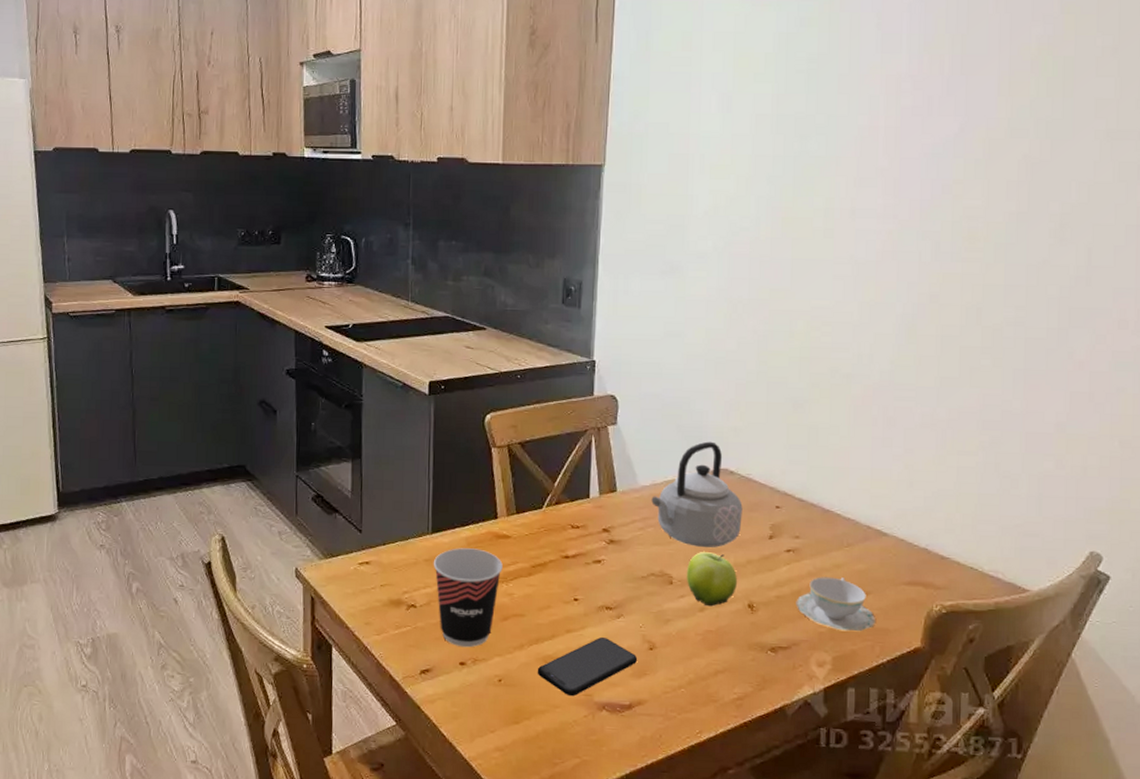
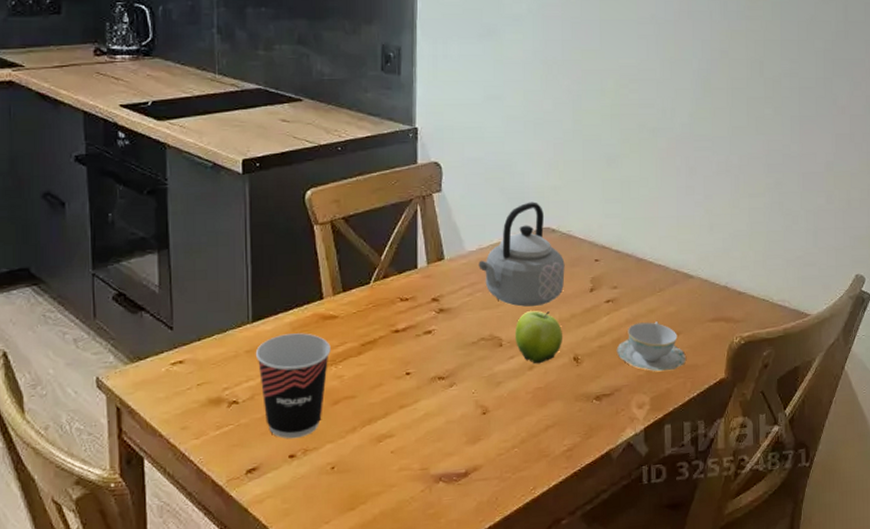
smartphone: present [537,636,638,697] -> none [371,407,472,473]

